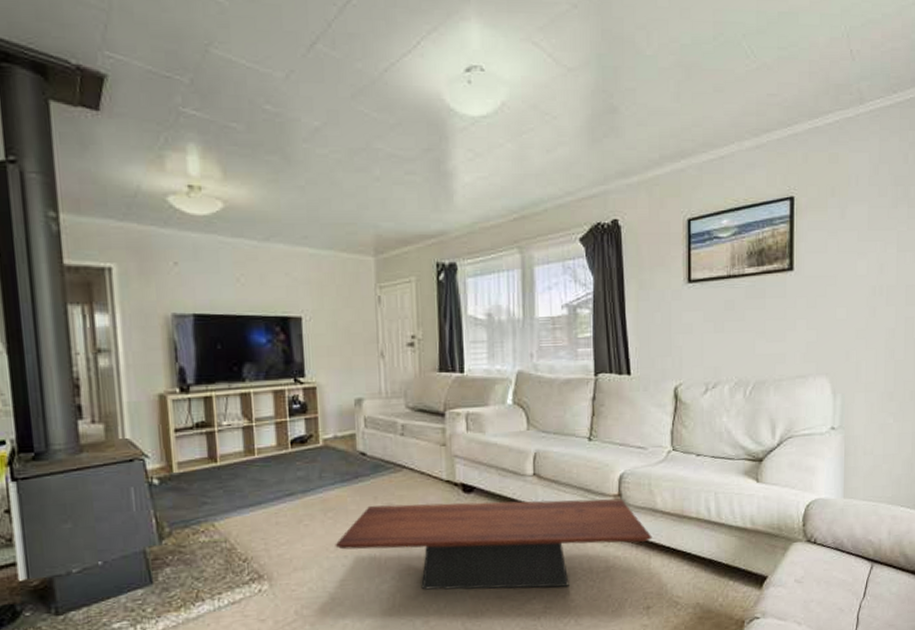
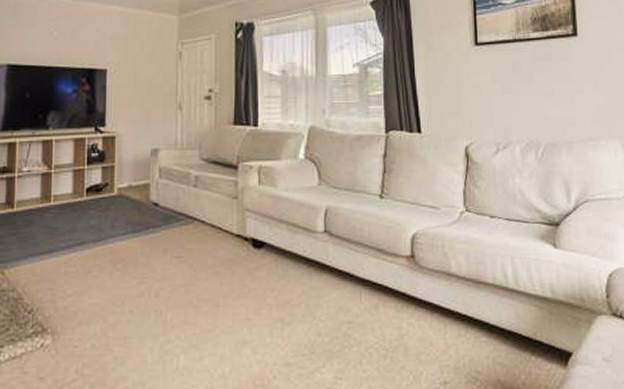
coffee table: present [335,498,652,590] -> none [121,258,448,356]

